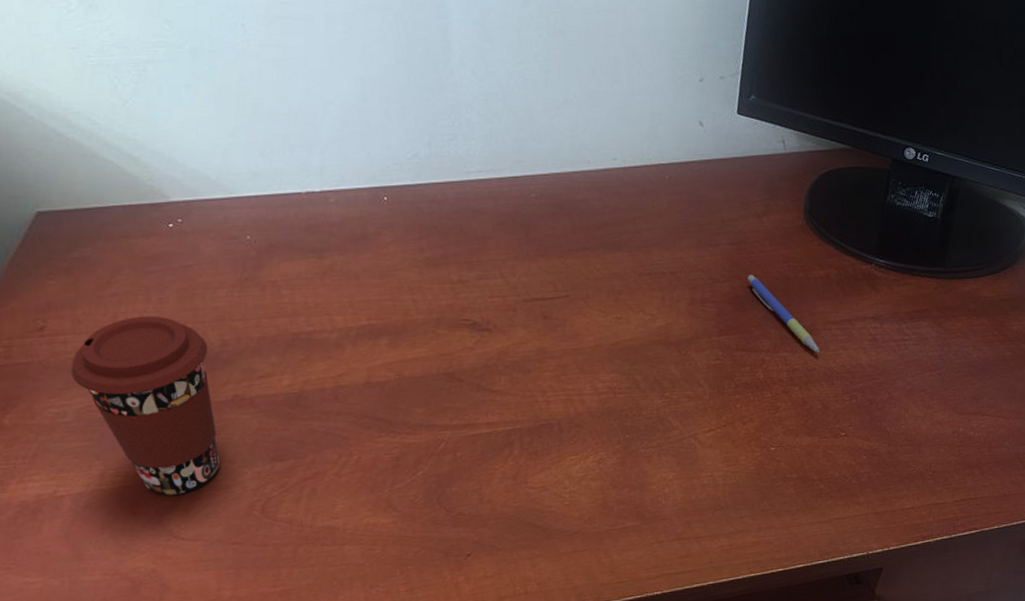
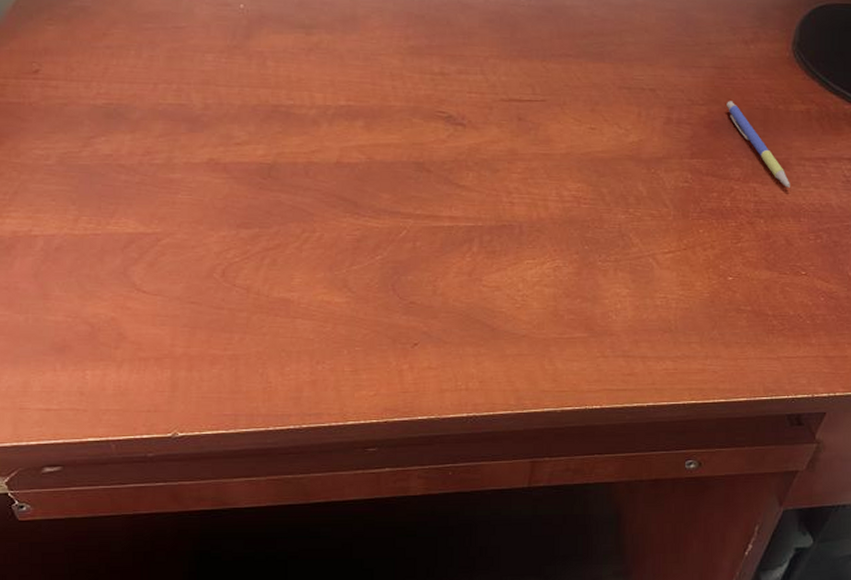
coffee cup: present [70,315,220,496] -> none [59,70,190,248]

